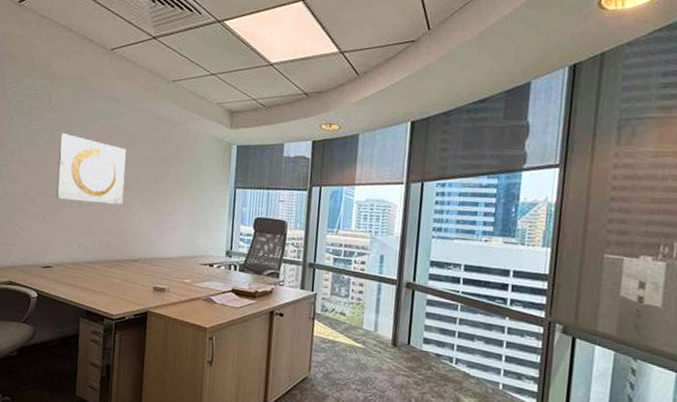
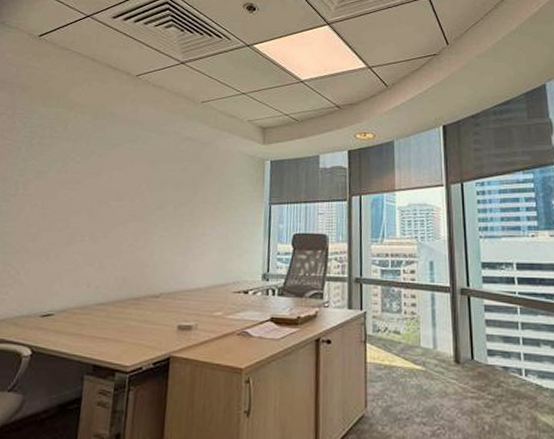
wall art: present [56,133,126,206] -> none [64,161,150,234]

